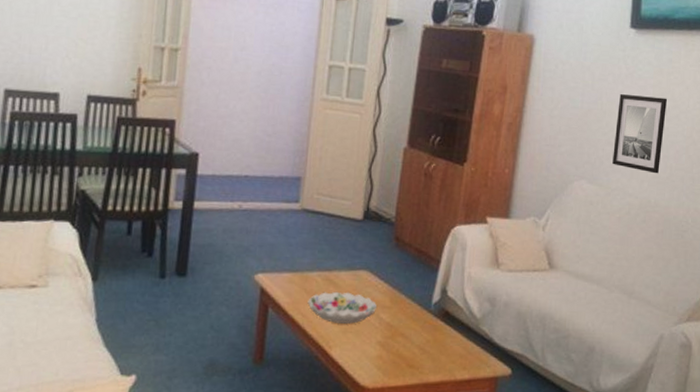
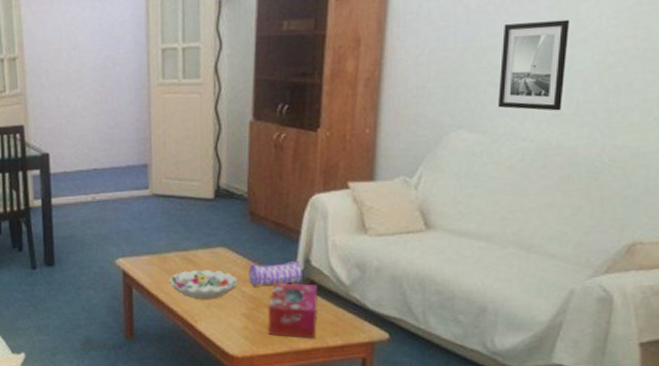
pencil case: none [387,290,439,314] -> present [248,260,302,286]
tissue box: none [400,311,451,372] -> present [267,283,317,339]

